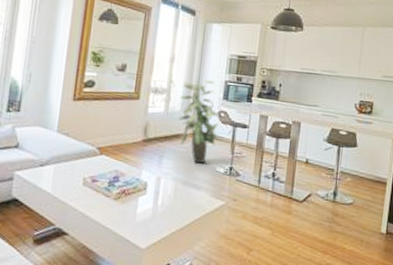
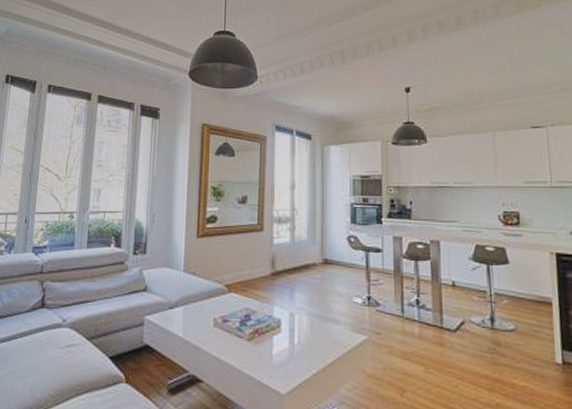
indoor plant: present [178,80,220,164] -> none [304,205,350,295]

